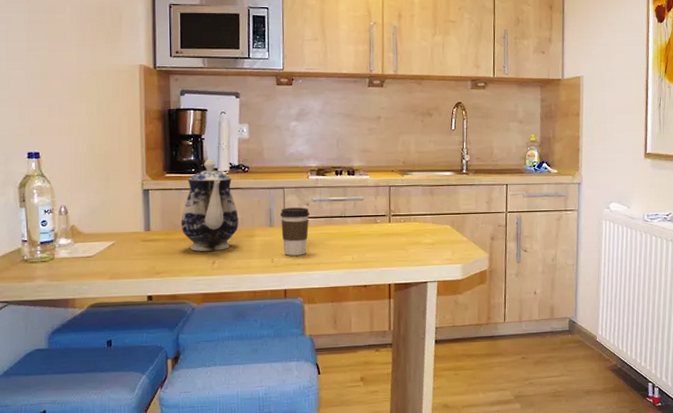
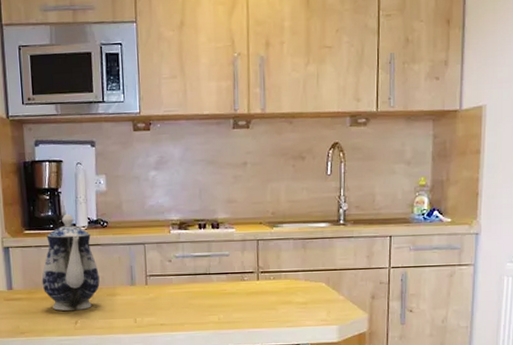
coffee cup: present [281,207,310,256] -> none [142,264,172,316]

